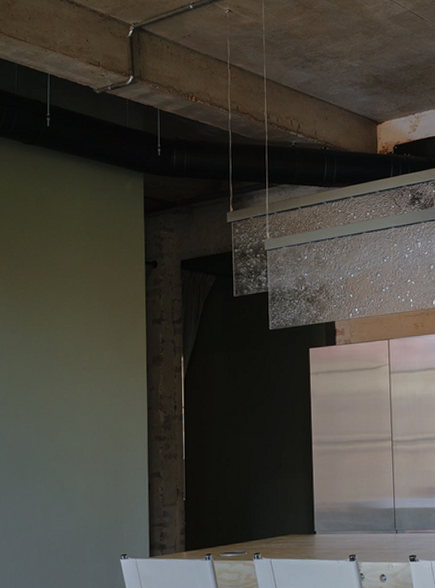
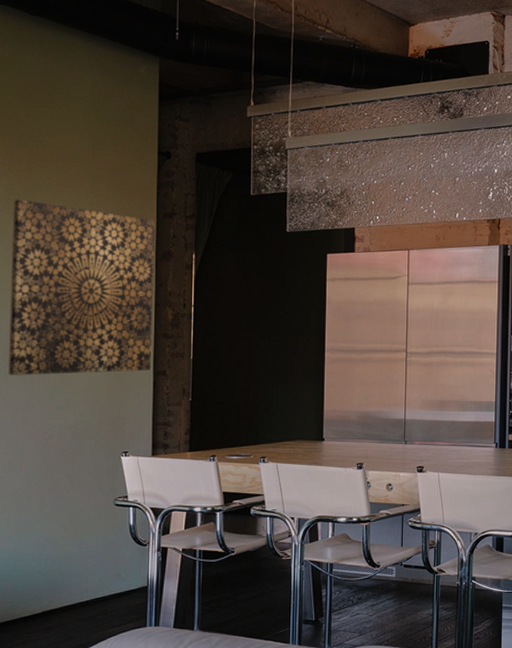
wall art: none [11,315,146,485] -> present [7,199,155,375]

